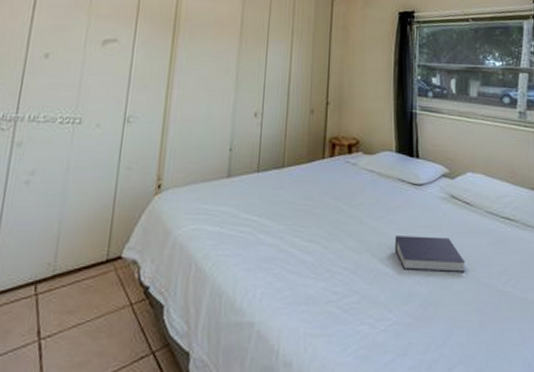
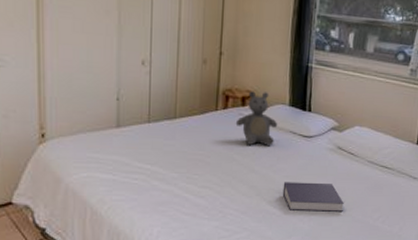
teddy bear: none [342,138,386,195] -> present [235,91,278,146]

